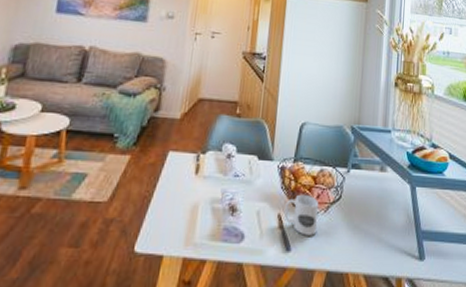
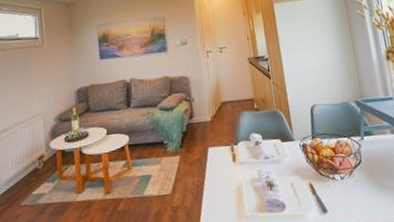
mug: present [284,194,319,236] -> none [314,163,347,198]

